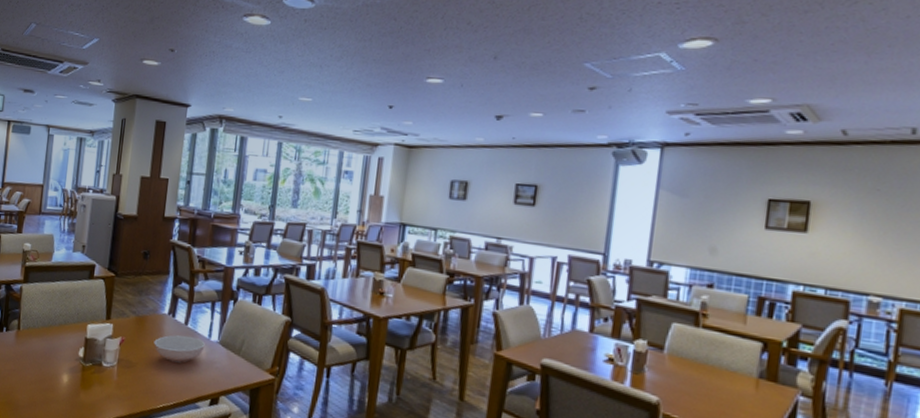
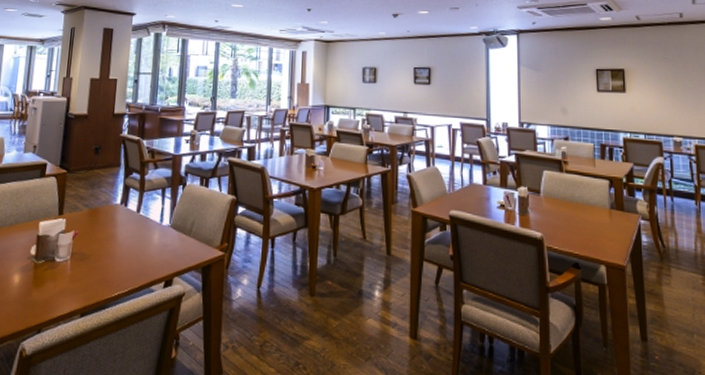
bowl: present [154,334,205,363] -> none [107,222,157,250]

